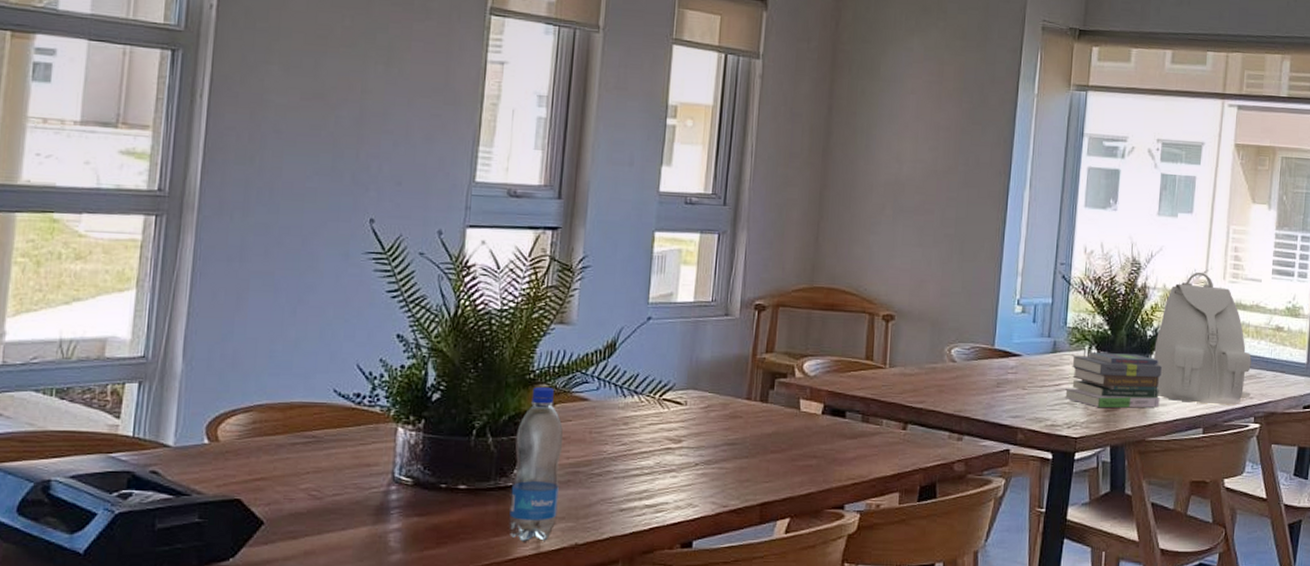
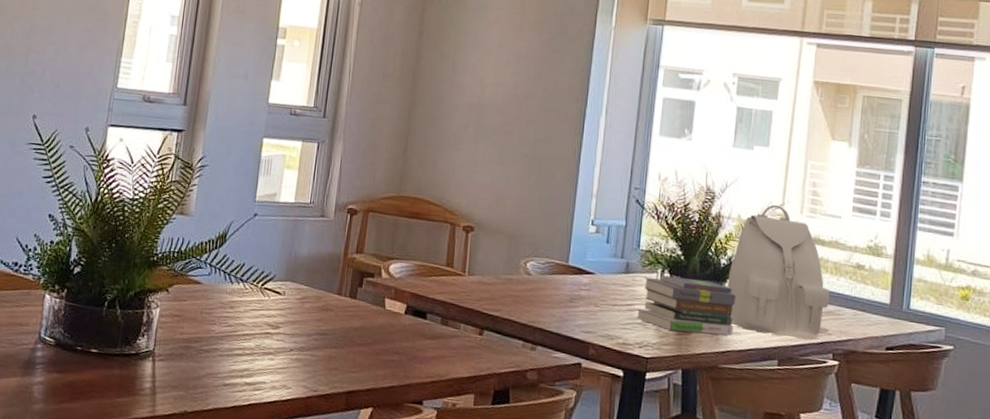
bottle: present [509,386,564,542] -> none [130,268,179,406]

